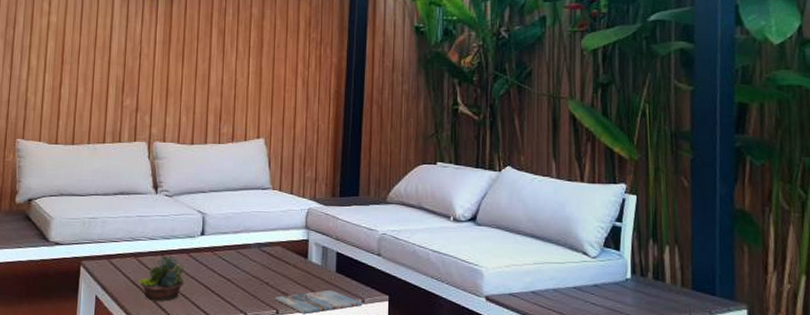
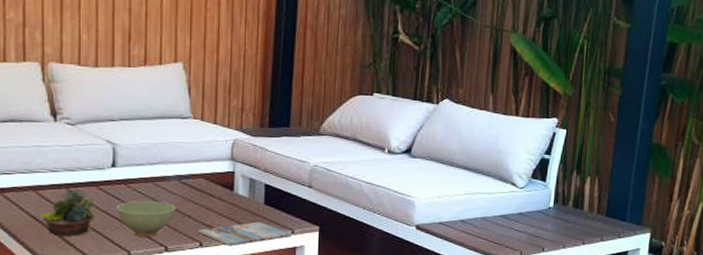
bowl: none [203,267,255,303] -> present [116,200,176,237]

